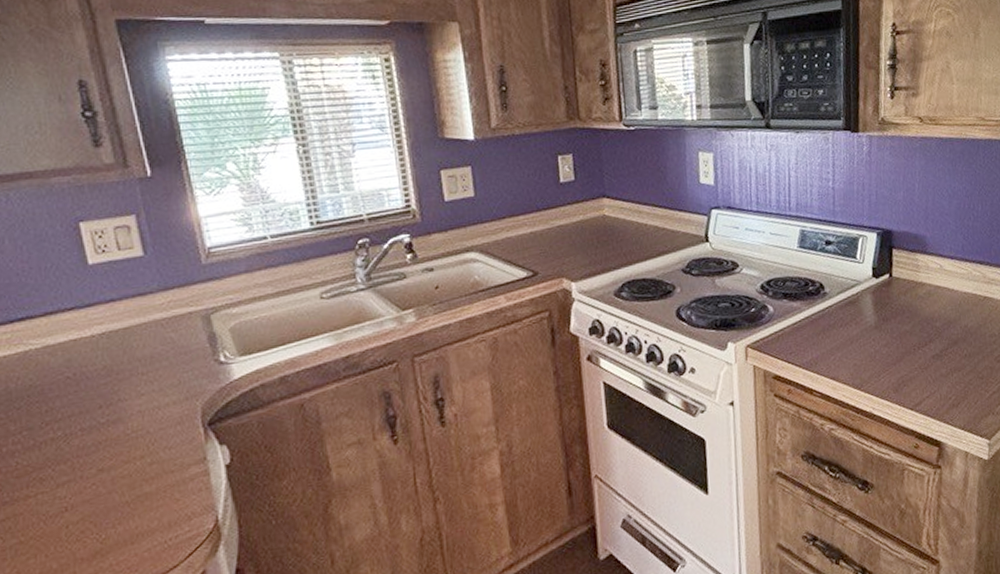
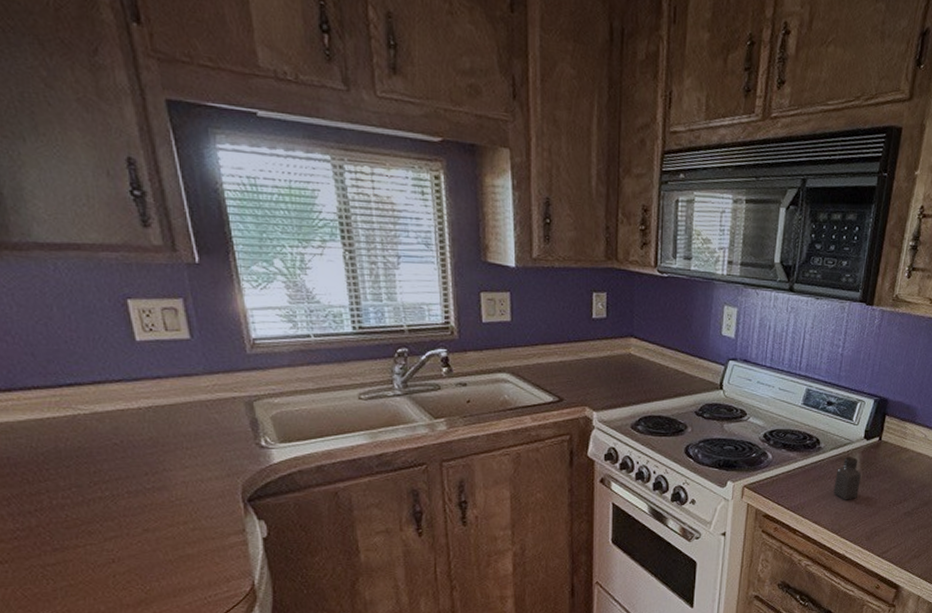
saltshaker: none [847,299,877,349] -> present [833,457,861,500]

